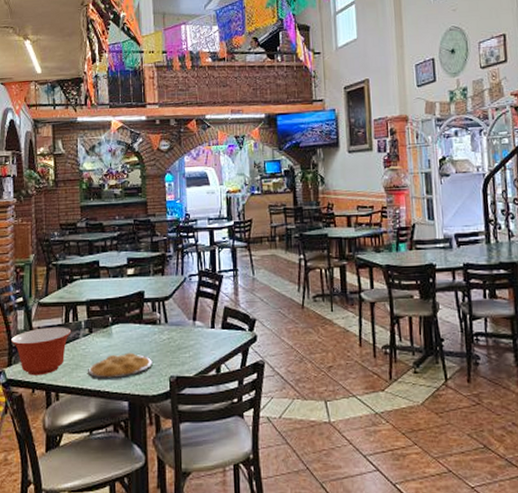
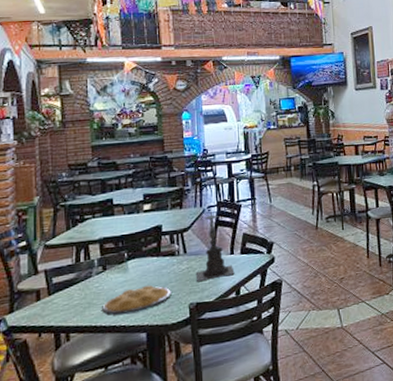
mixing bowl: present [11,327,72,376] -> none [13,267,83,320]
candle holder: none [177,277,215,354] -> present [197,208,235,281]

